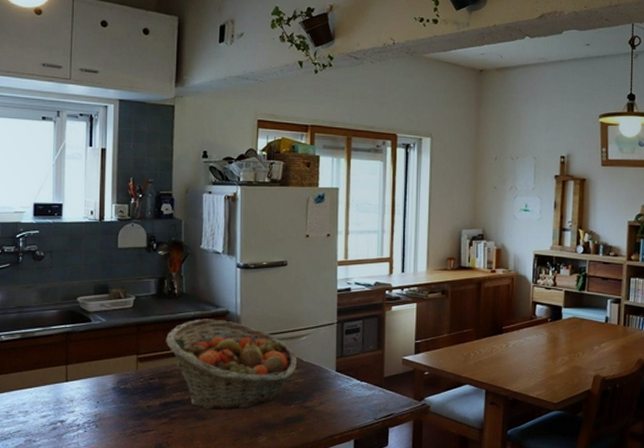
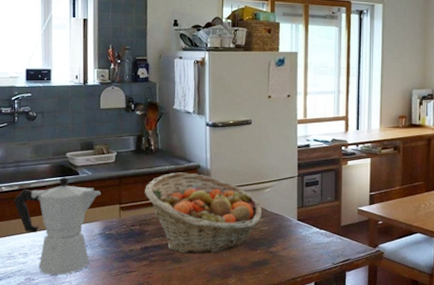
moka pot: none [14,324,116,436] -> present [13,177,101,275]

